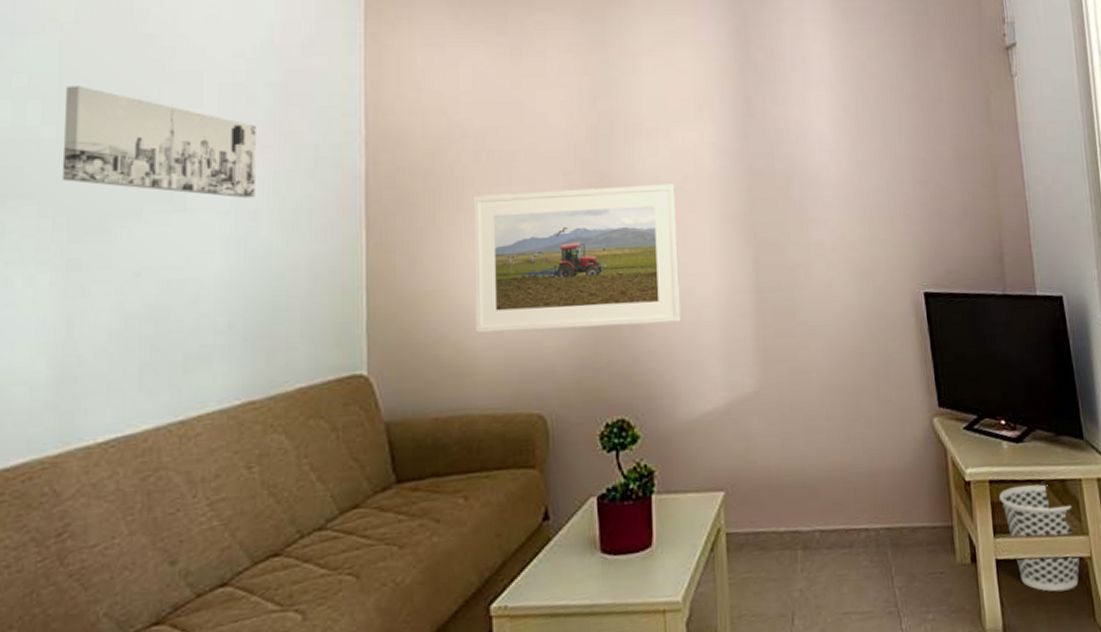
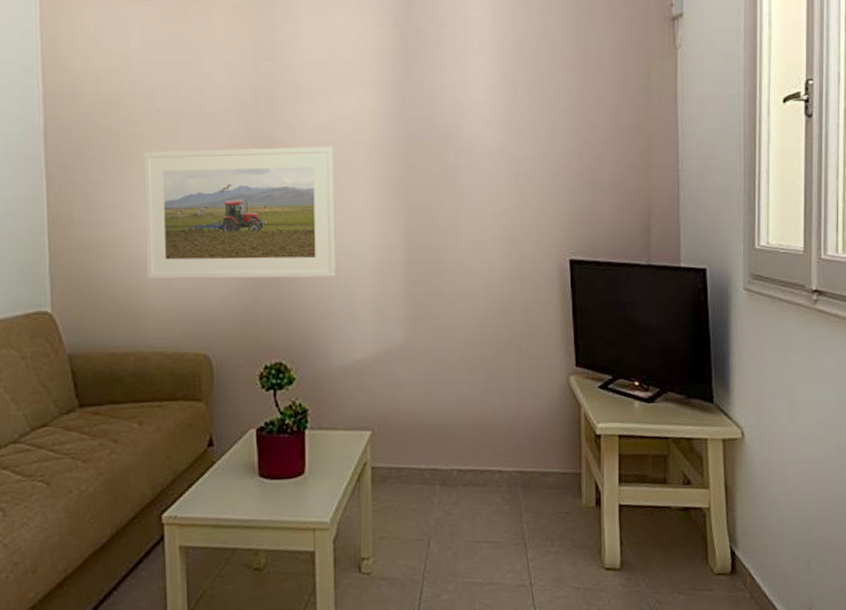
wastebasket: present [999,484,1080,592] -> none [627,441,699,536]

